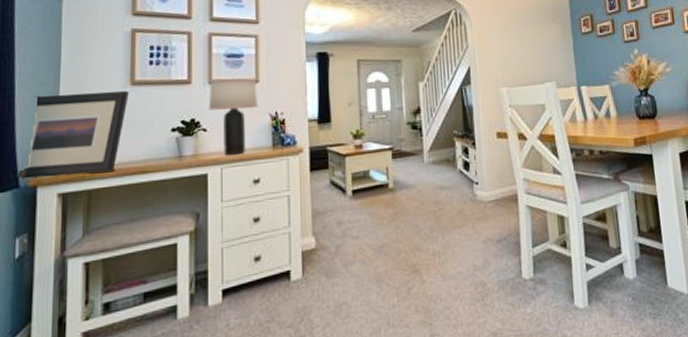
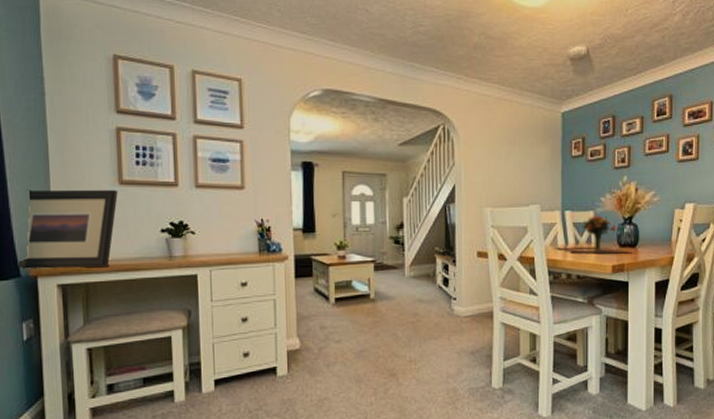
table lamp: present [208,78,259,156] -> none [195,184,245,259]
flower arrangement: none [574,89,654,129] -> present [555,216,634,255]

